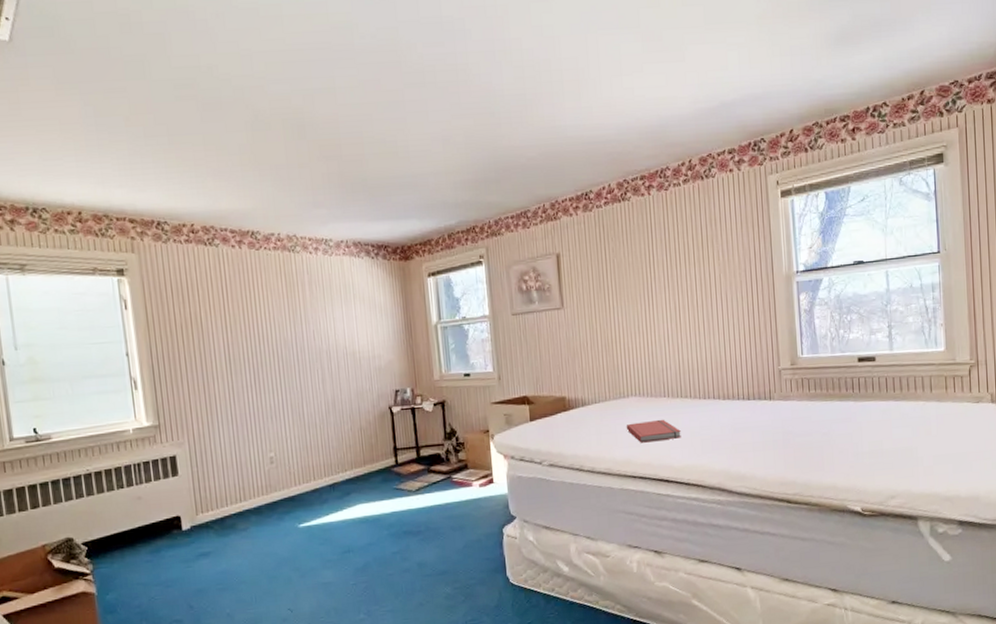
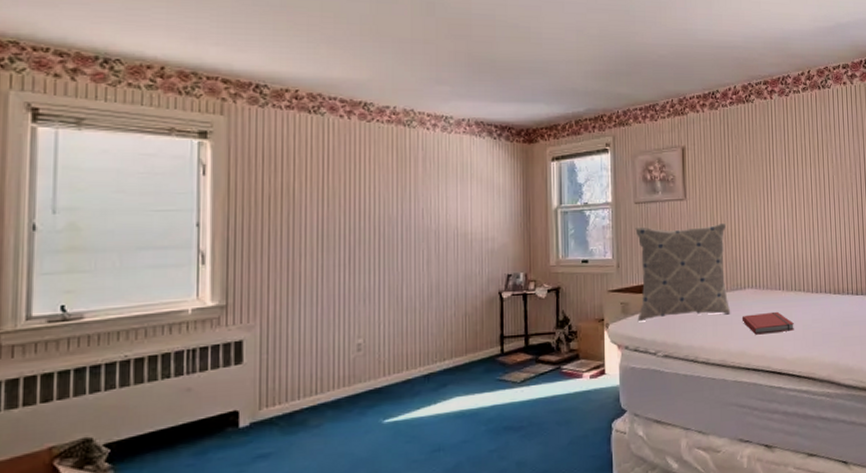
pillow: none [514,330,615,432] -> present [635,222,731,321]

